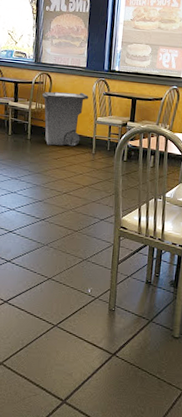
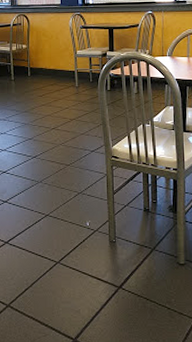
trash can: present [41,92,89,147] -> none [21,28,66,84]

